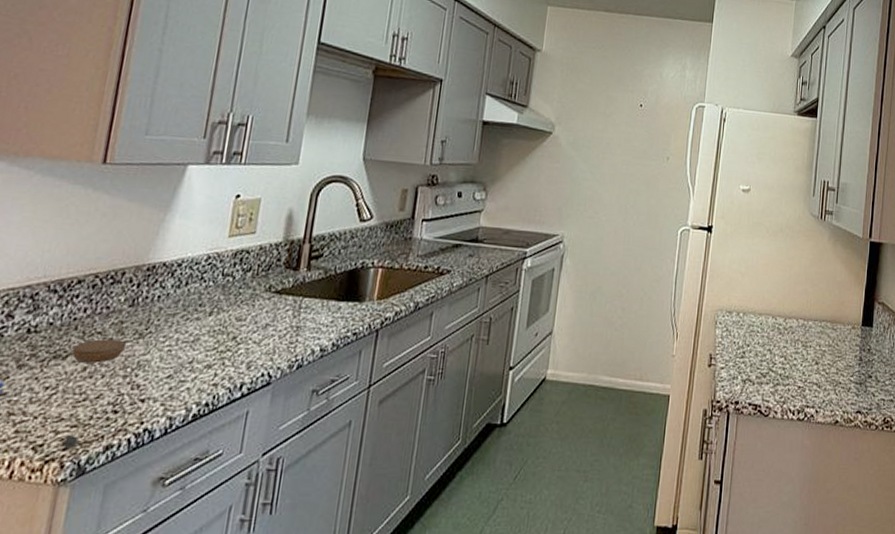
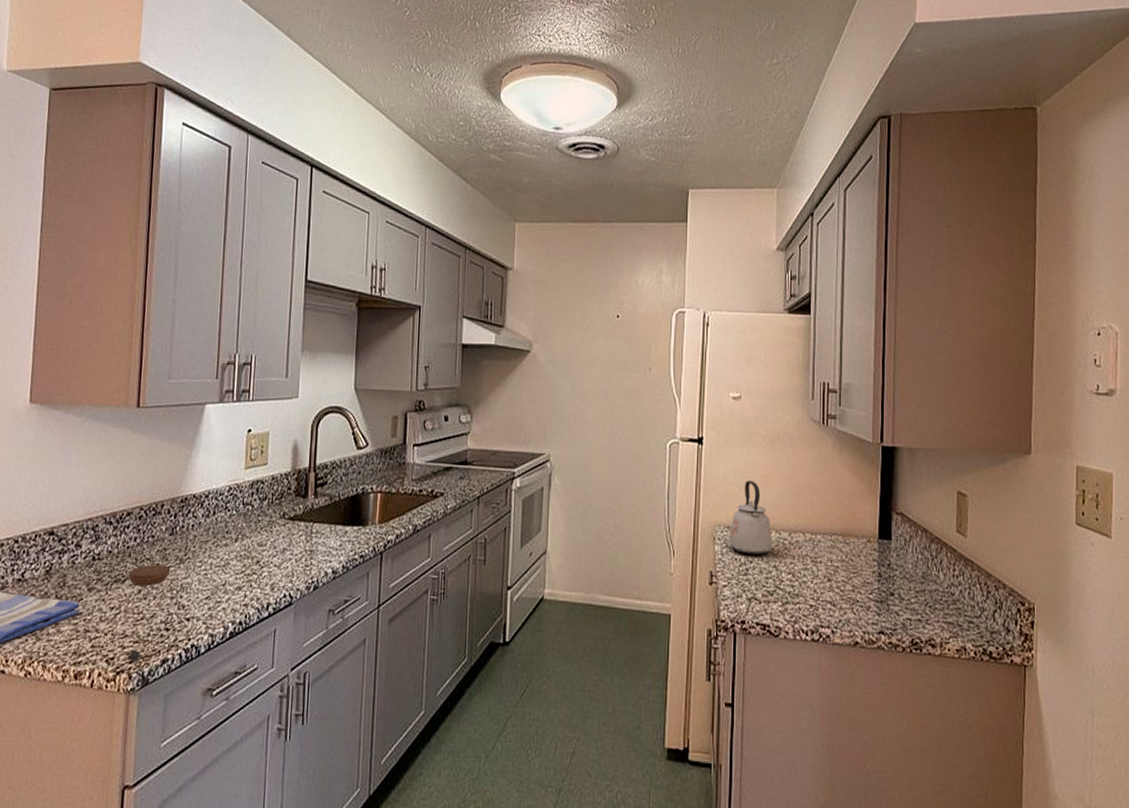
kettle: none [729,268,769,339] -> present [729,481,772,555]

